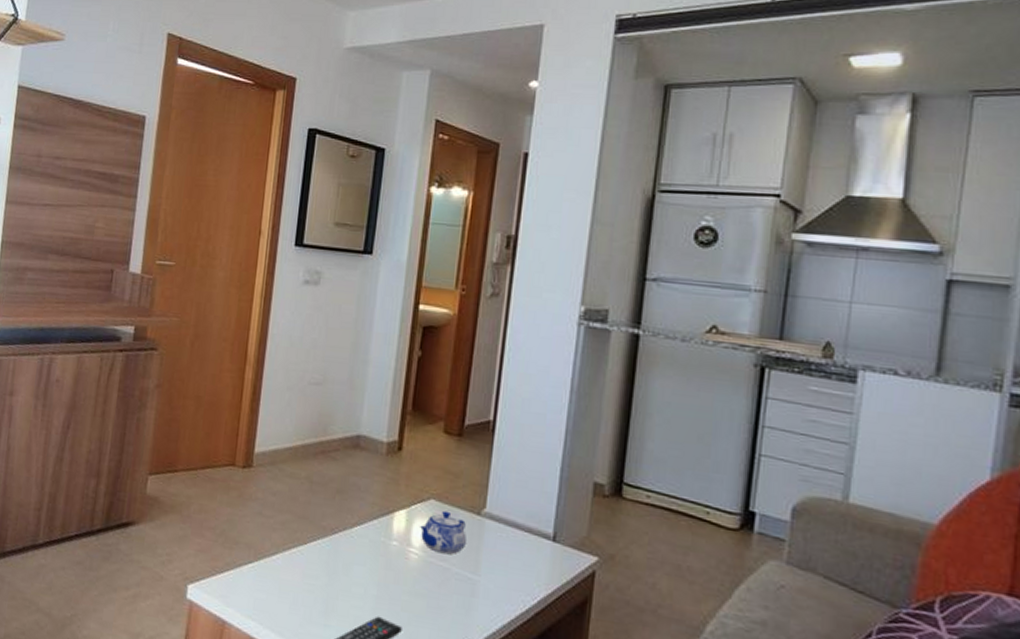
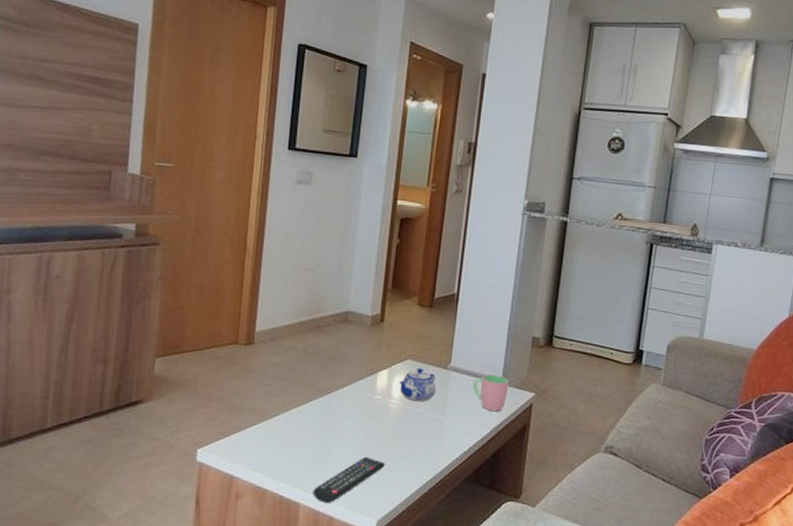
cup: none [514,526,563,577] -> present [472,374,509,412]

